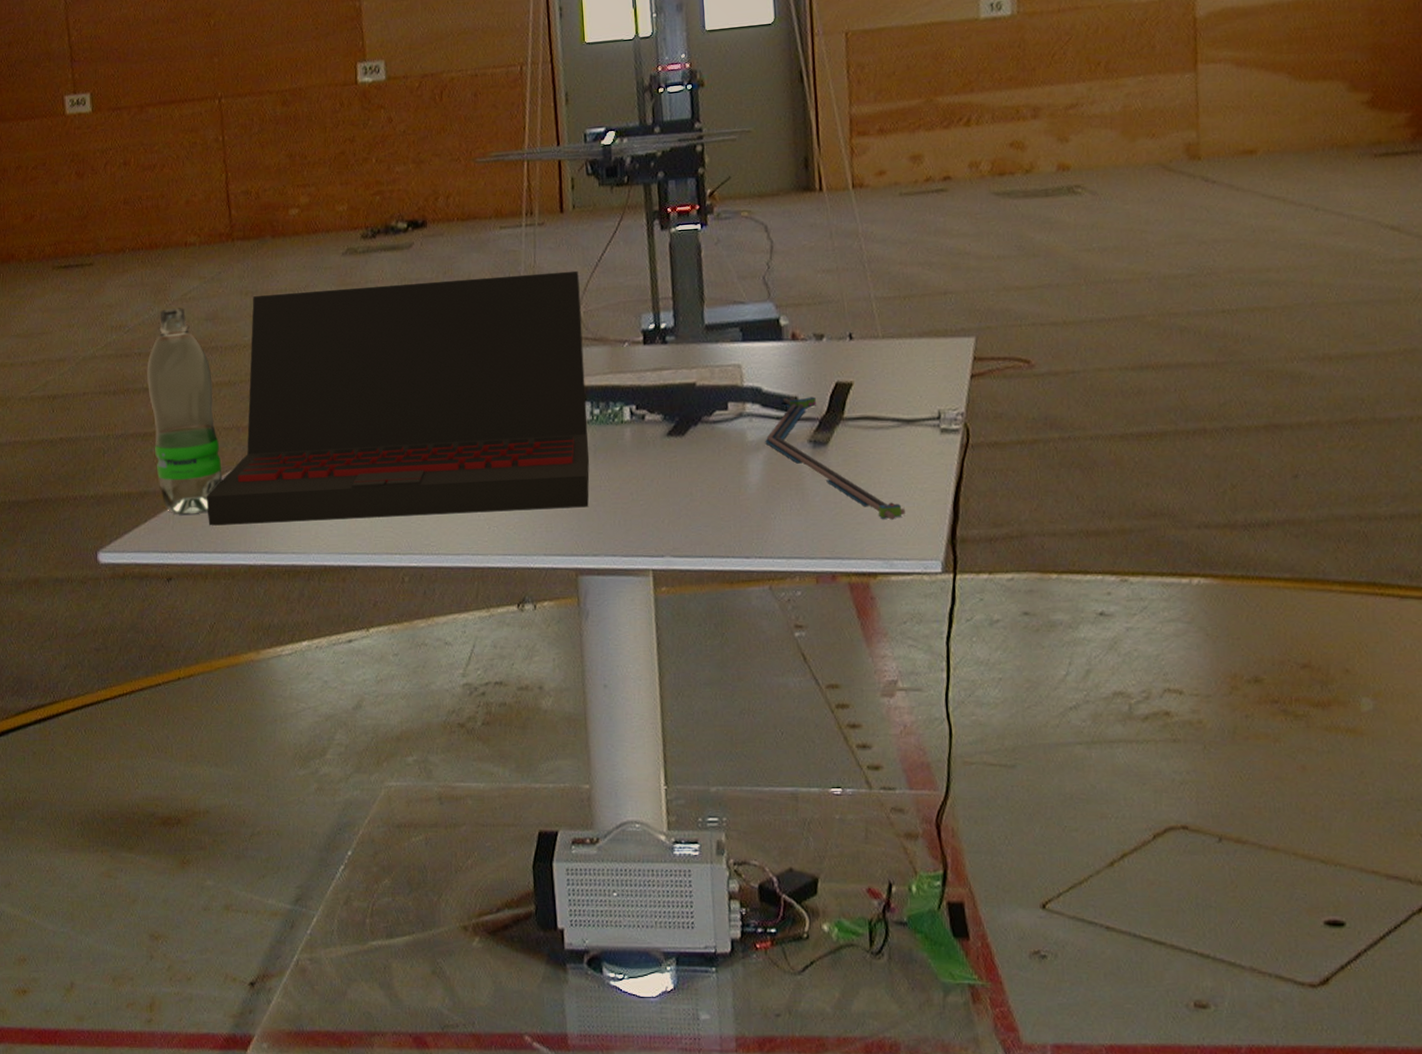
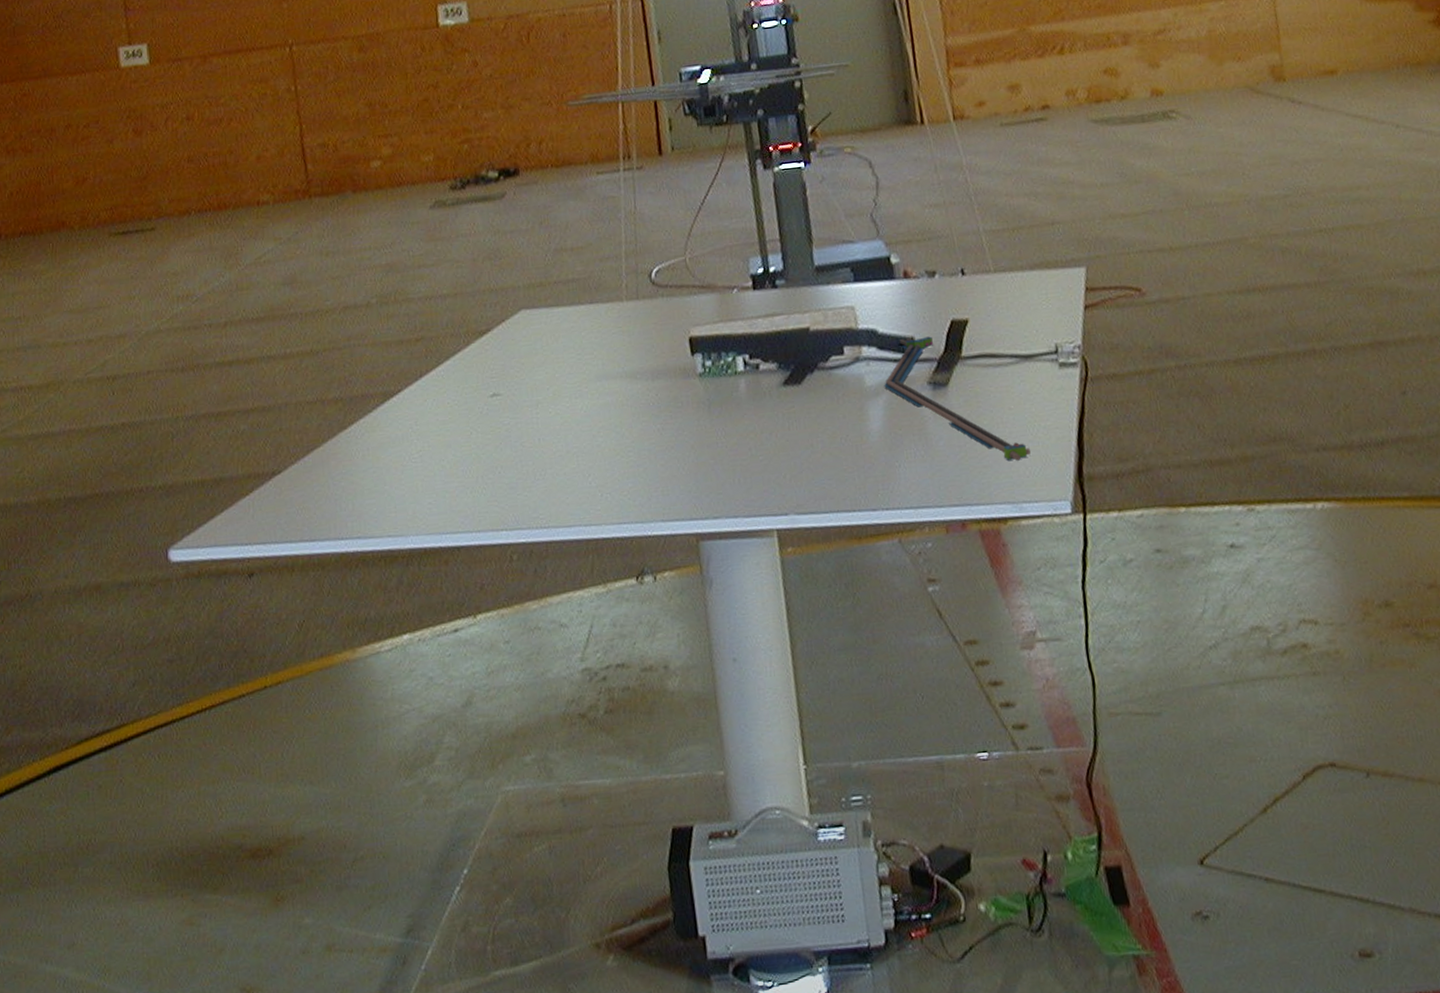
bottle: present [147,308,223,515] -> none [218,272,308,501]
laptop: present [206,270,589,526] -> none [289,215,706,512]

